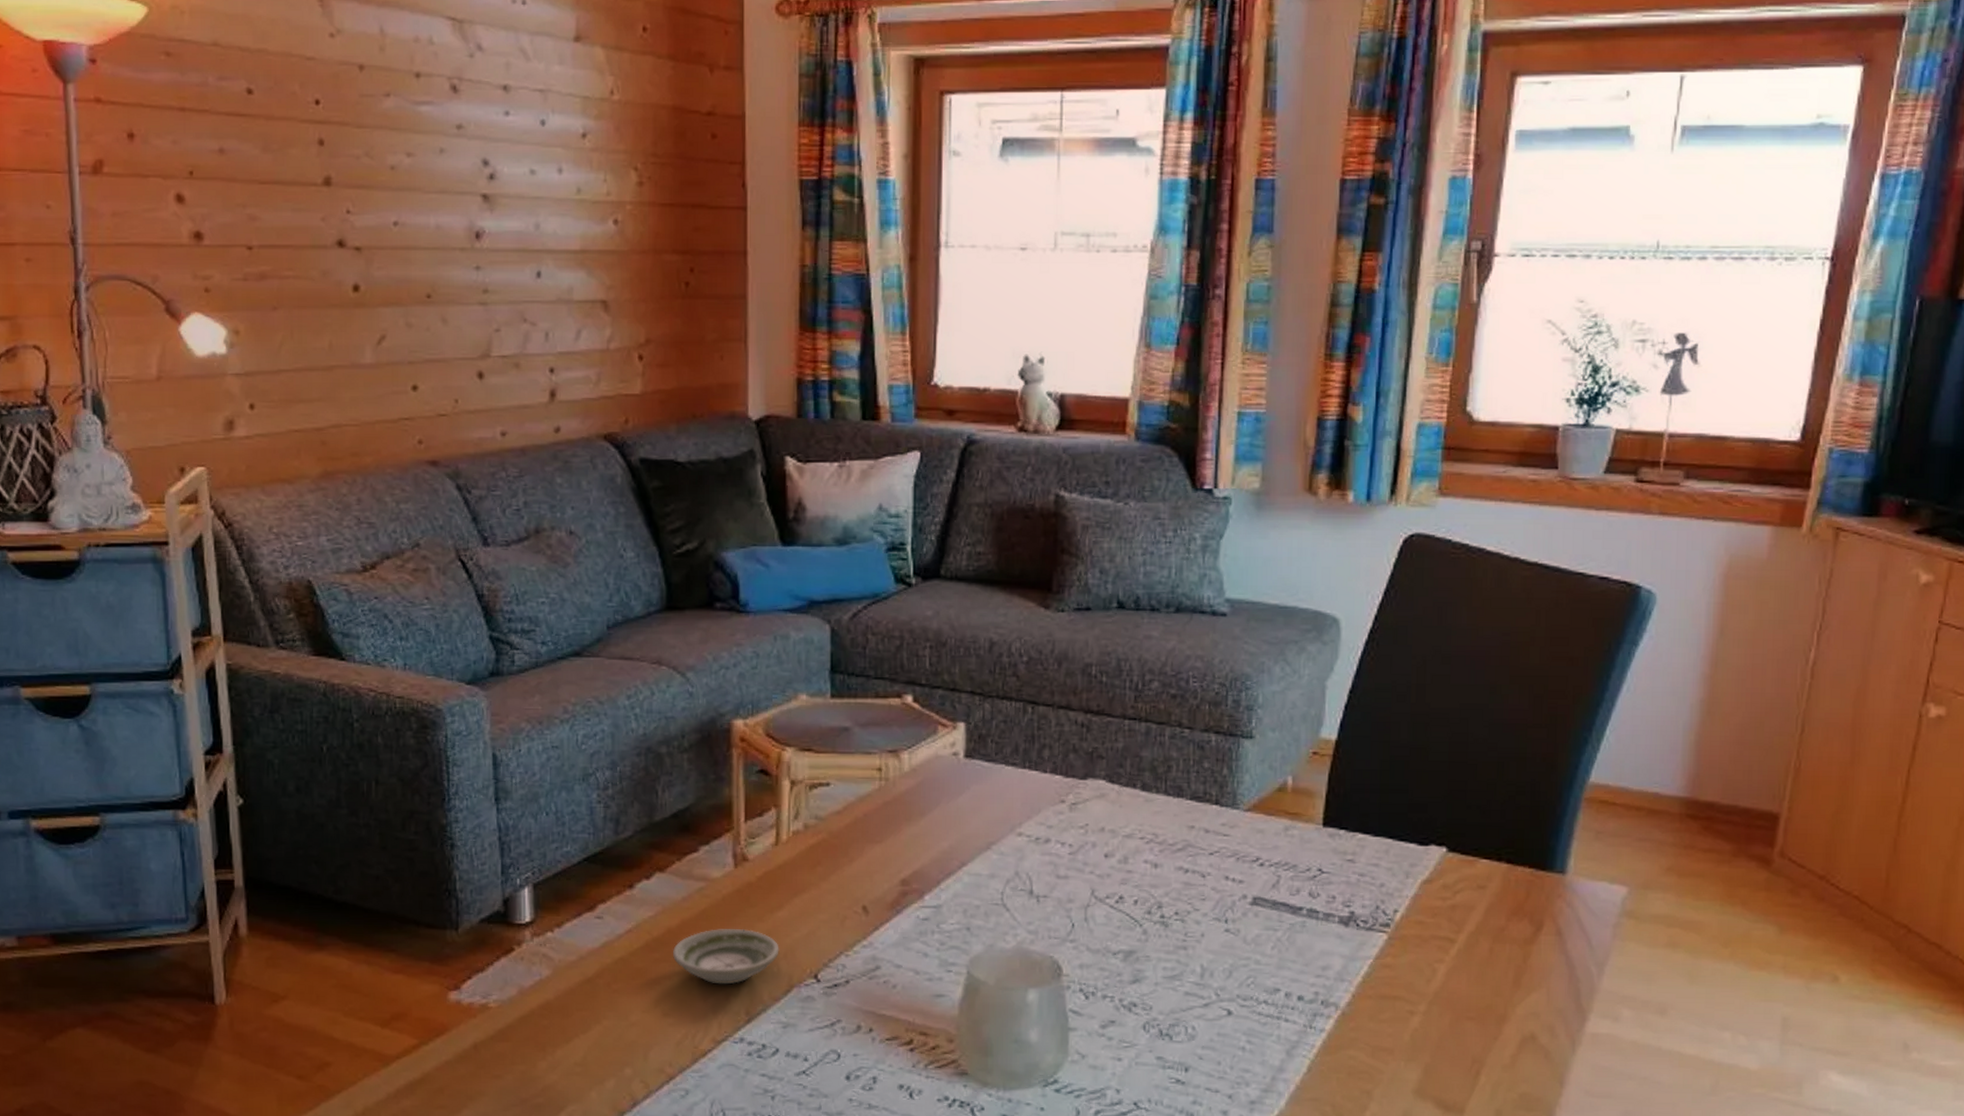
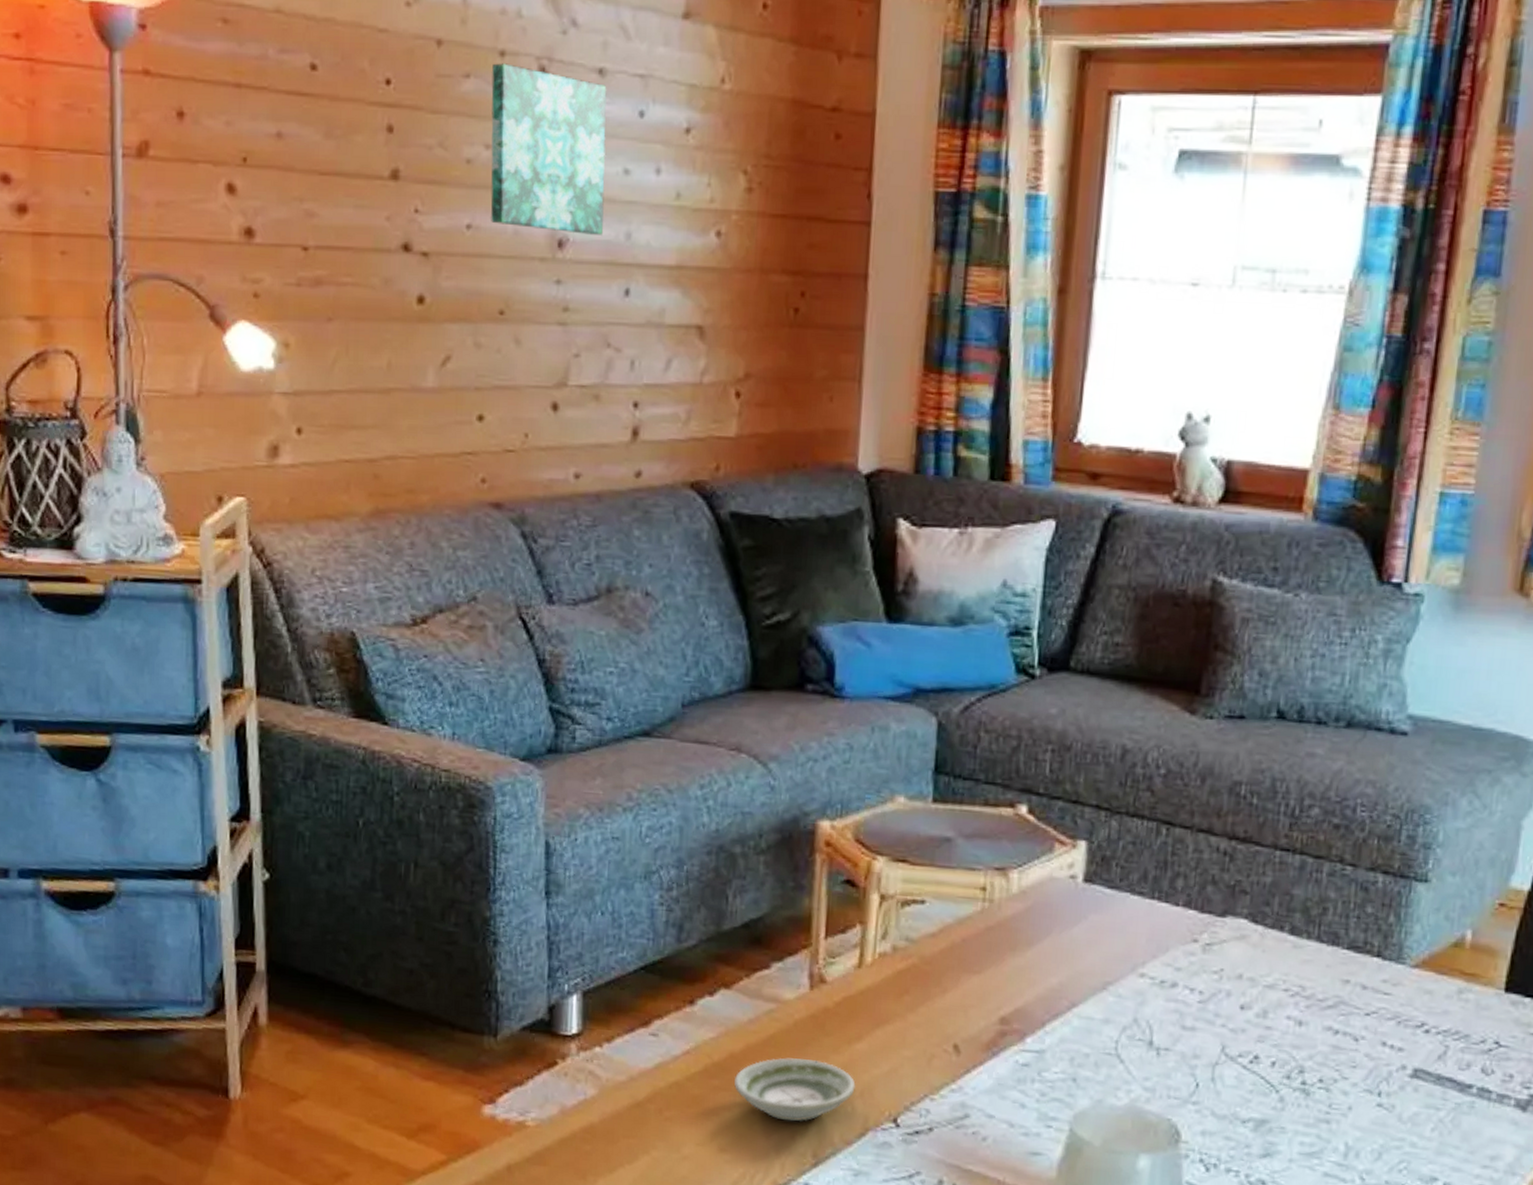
wall art: none [409,83,515,227] -> present [490,63,607,235]

